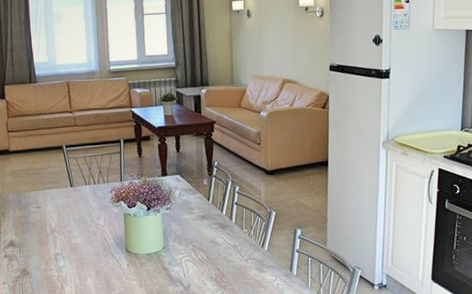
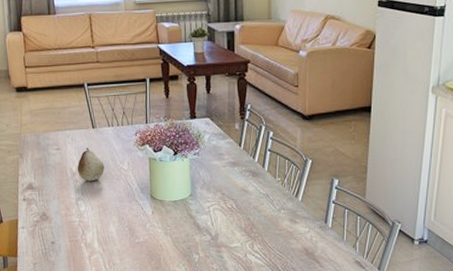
fruit: none [56,205,82,237] -> present [77,147,105,181]

